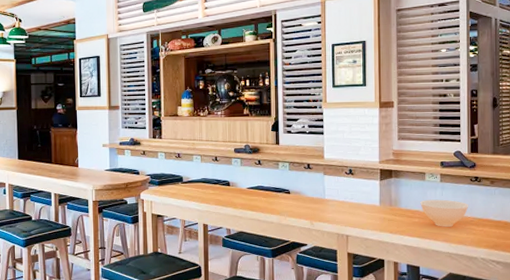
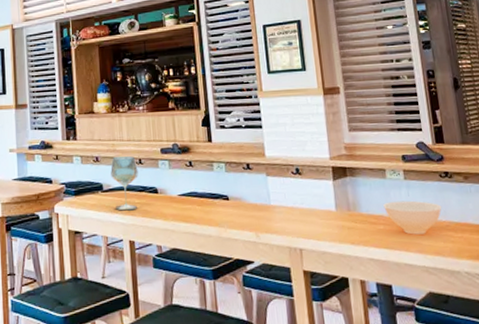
wine glass: none [190,154,214,200] -> present [110,156,138,211]

